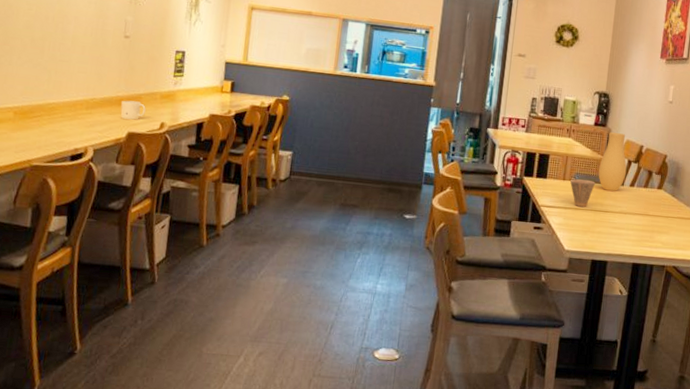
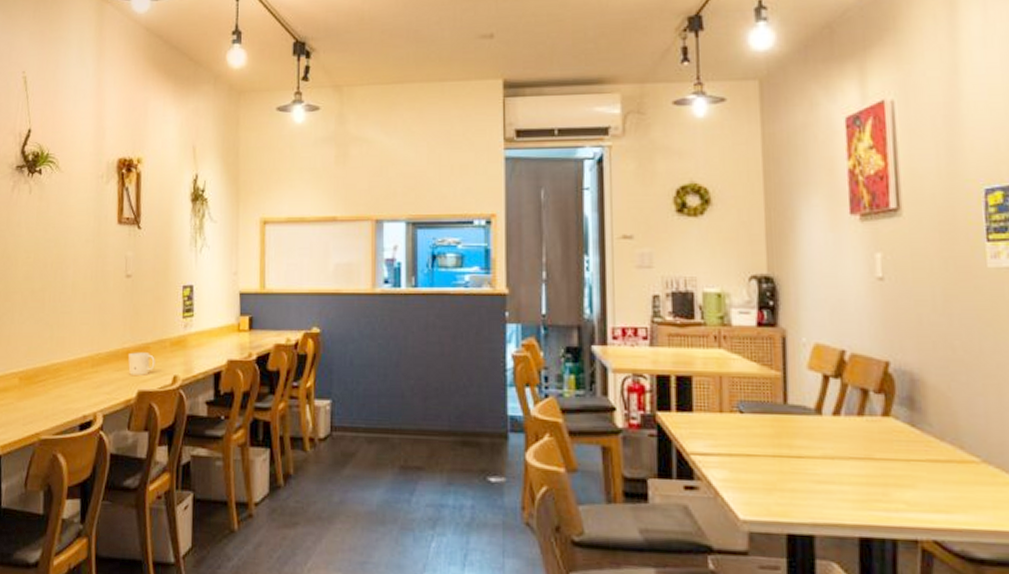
cup: present [570,179,595,207] -> none [732,409,773,452]
vase: present [598,132,627,191] -> none [775,334,823,424]

